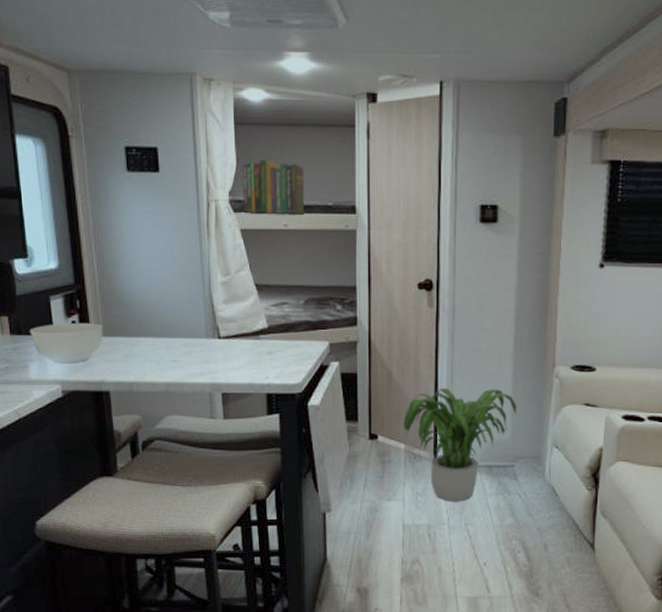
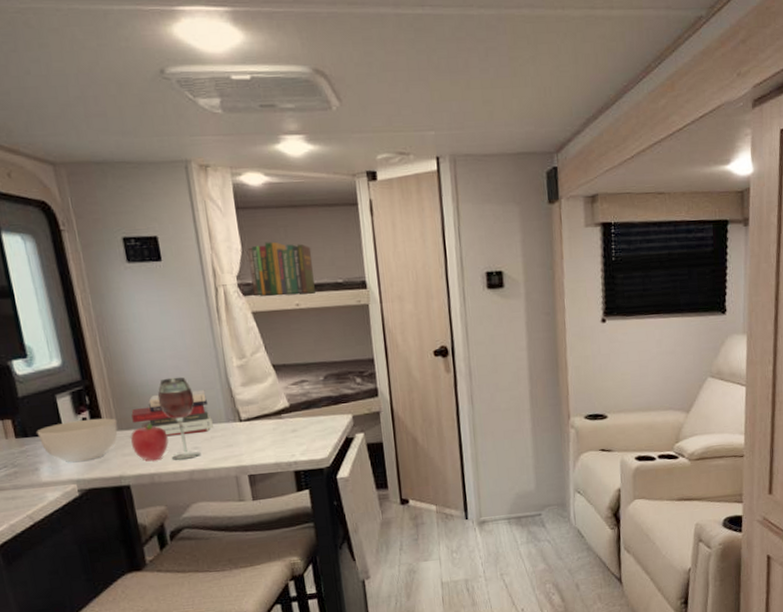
fruit: none [115,332,149,368] -> present [131,423,169,460]
books: none [117,304,193,347] -> present [131,390,213,437]
wineglass: none [143,288,179,371] -> present [157,377,201,460]
potted plant: present [403,388,516,502] -> none [432,444,538,555]

